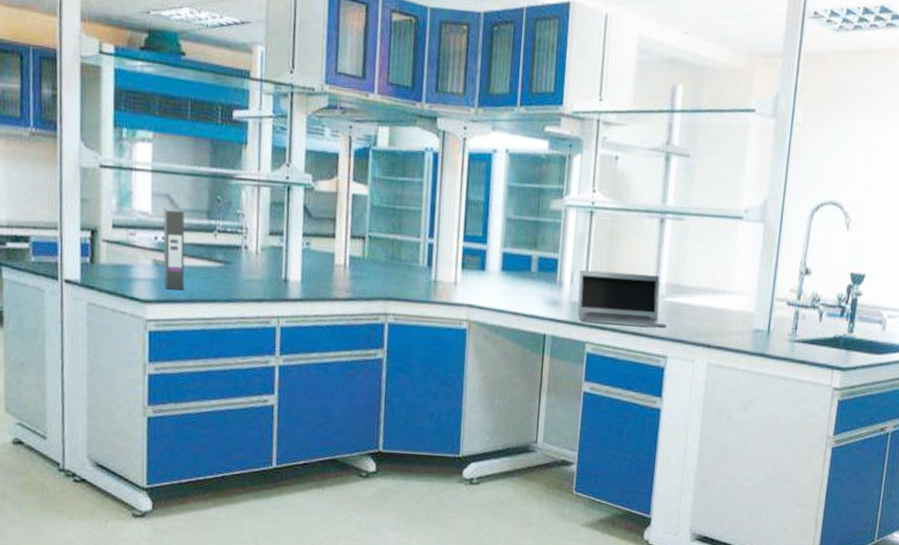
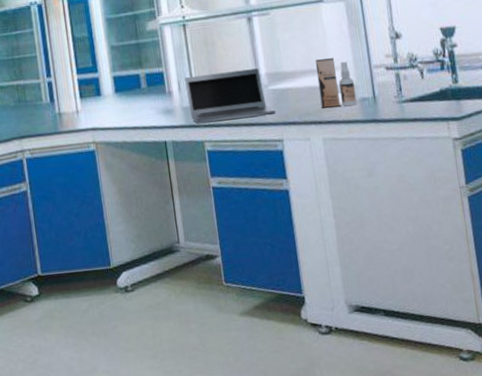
spray bottle: none [714,280,752,336] -> present [315,58,357,108]

